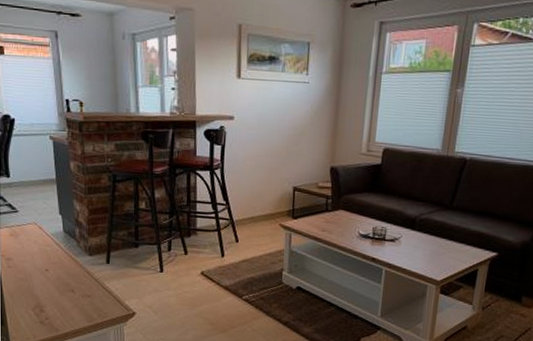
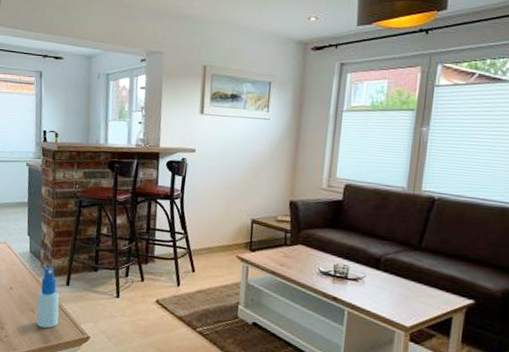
spray bottle: none [77,246,102,308] -> present [37,267,59,329]

